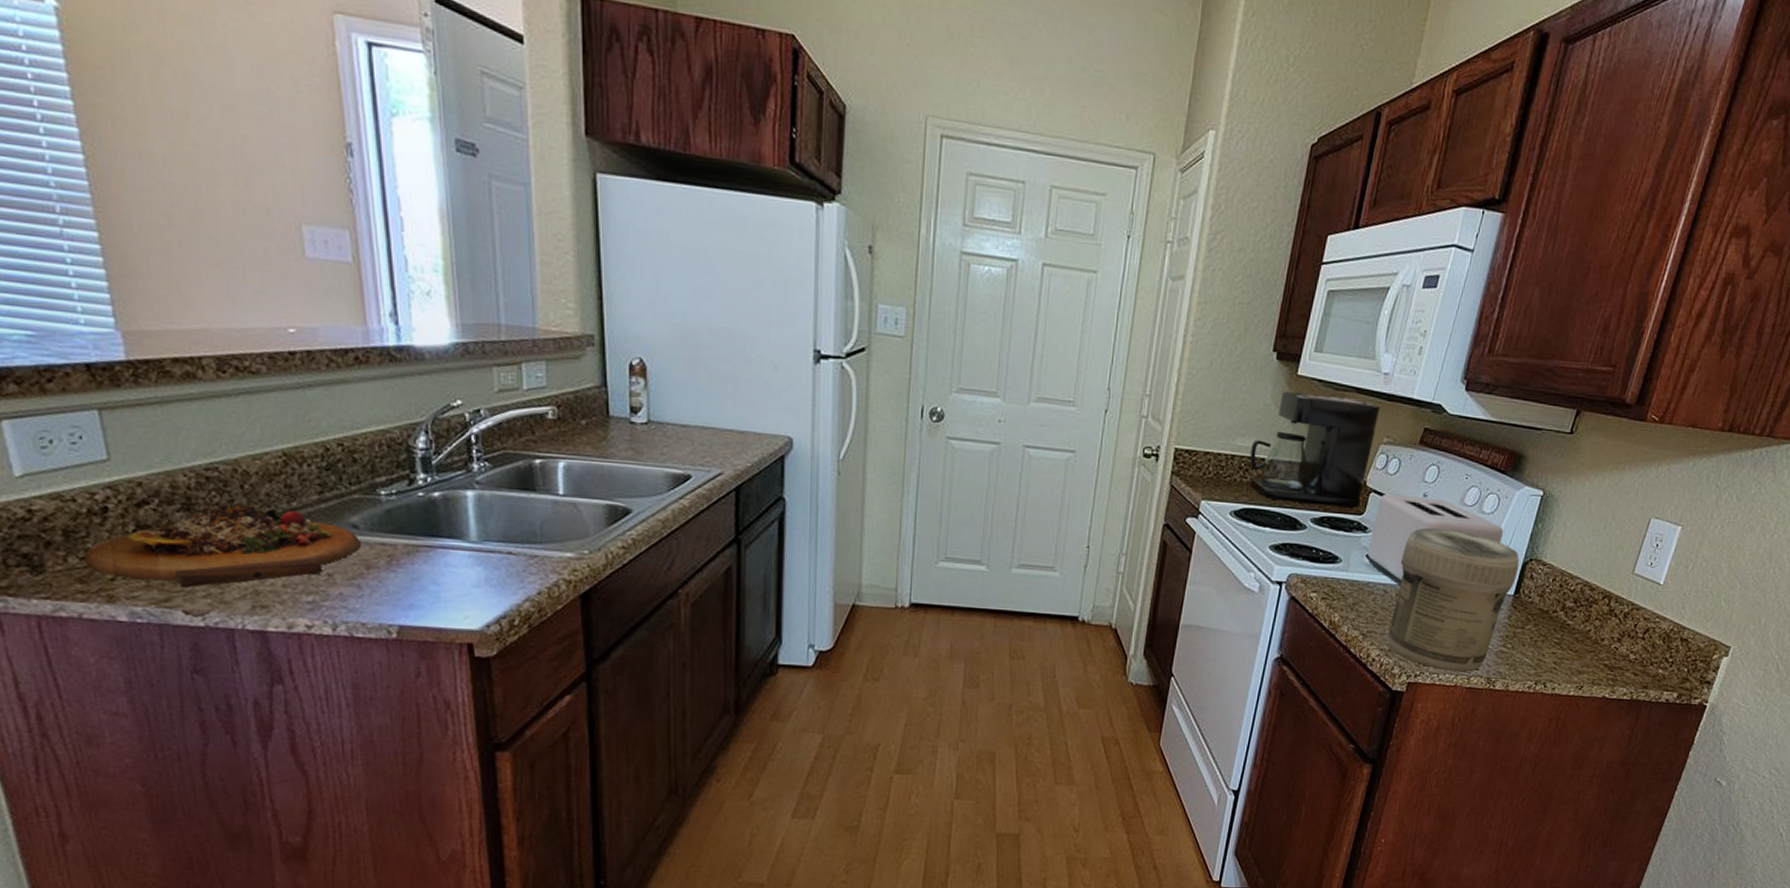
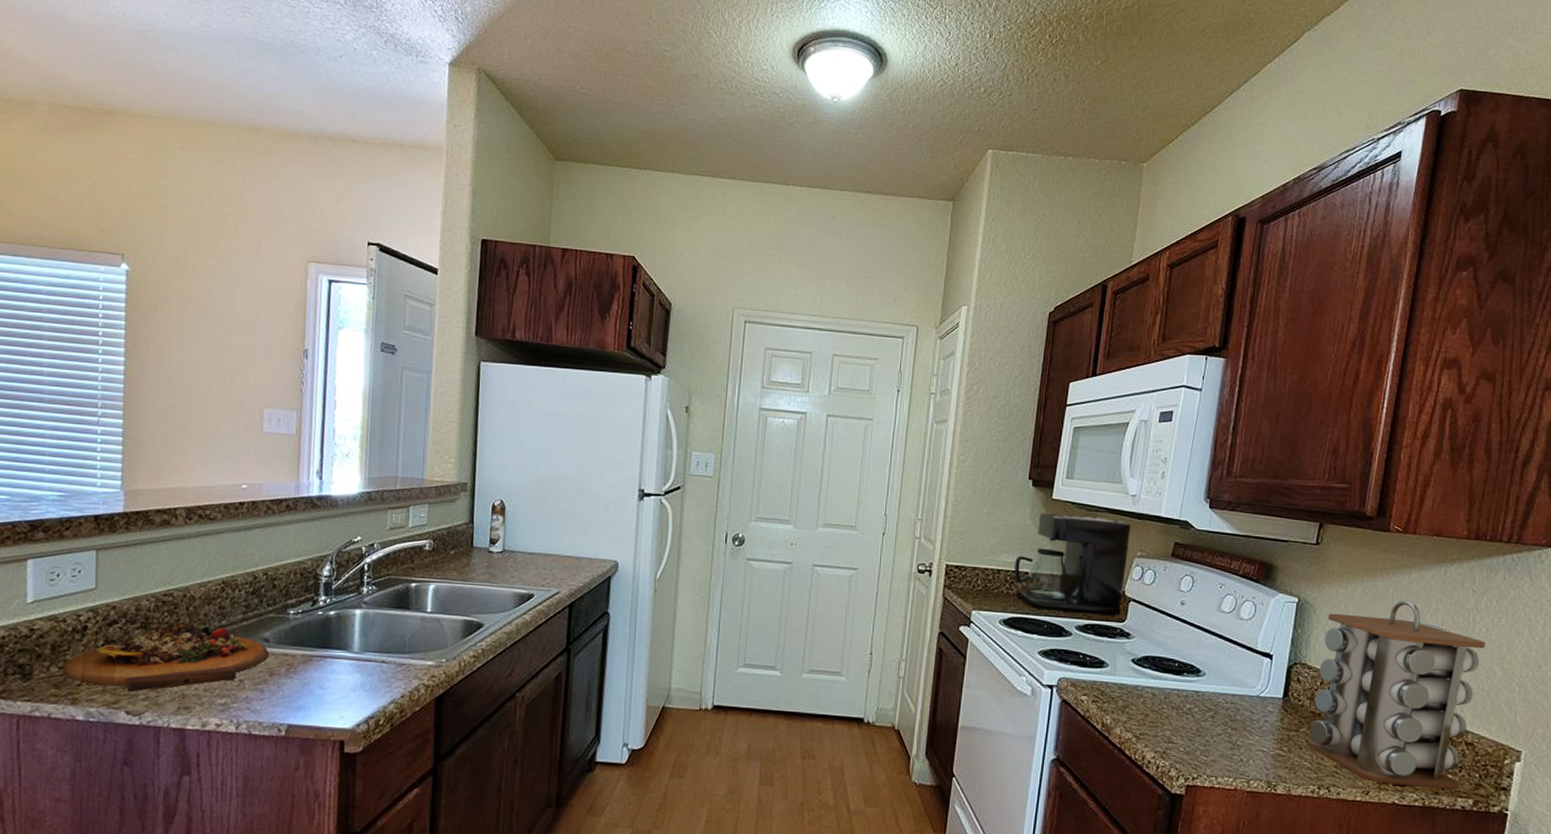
toaster: present [1367,493,1504,586] -> none [1132,602,1265,689]
jar: present [1387,528,1520,673] -> none [1160,634,1284,776]
spice rack: none [1531,494,1718,684] -> present [1307,599,1485,790]

